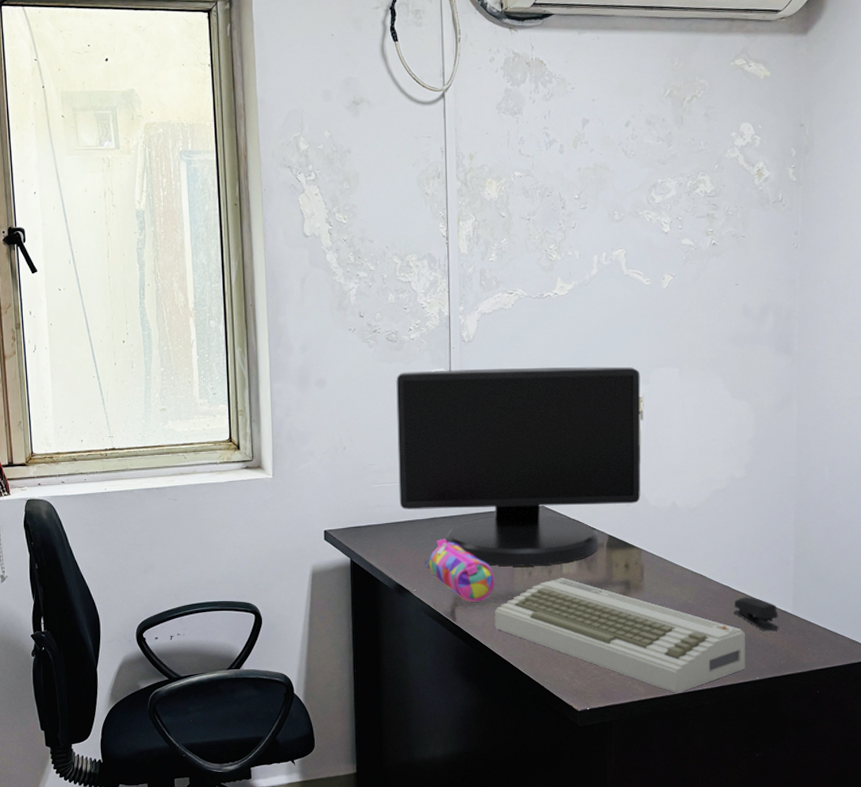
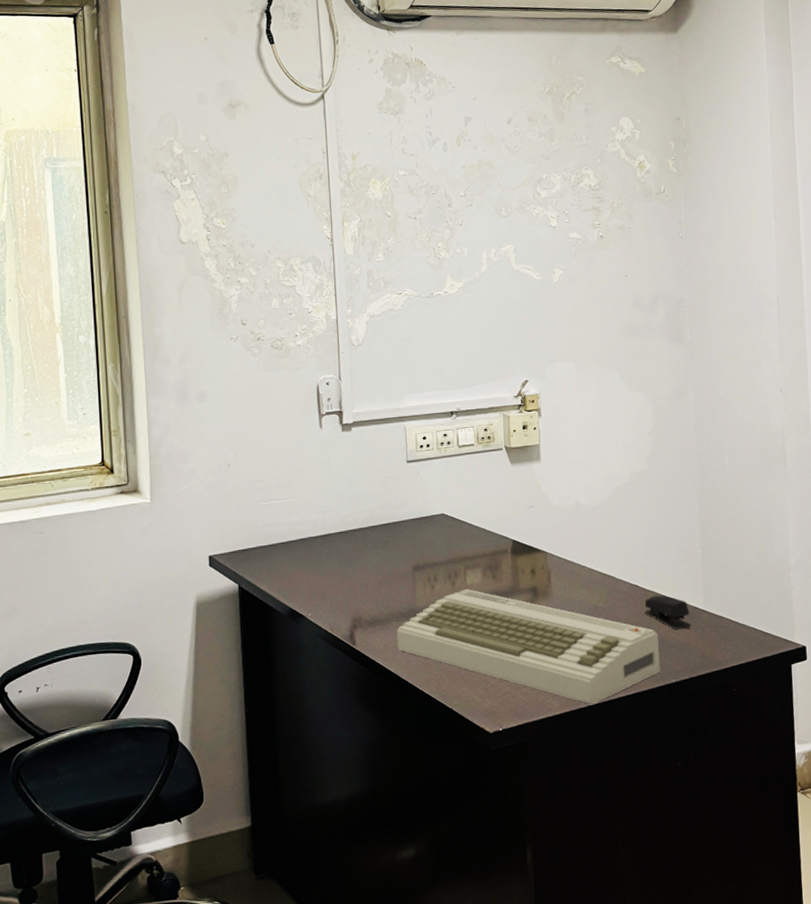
monitor: present [396,366,641,567] -> none [283,363,543,582]
pencil case: present [424,538,495,602] -> none [319,555,396,623]

